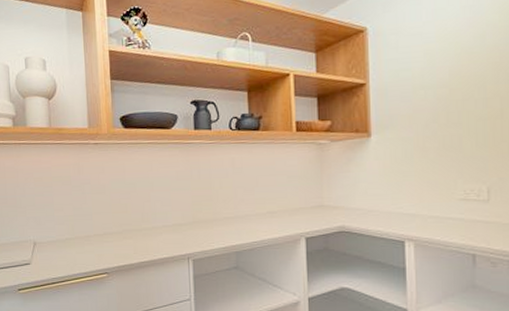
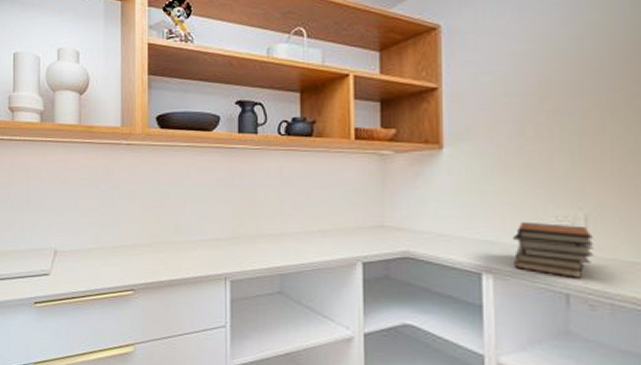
book stack: none [429,195,494,241] -> present [512,221,593,278]

